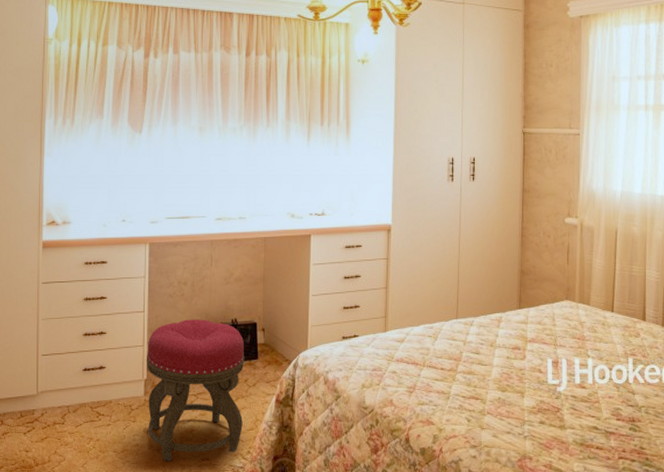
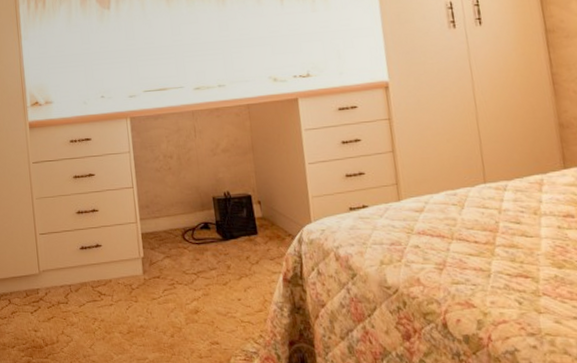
stool: present [147,319,245,461] -> none [140,193,251,344]

